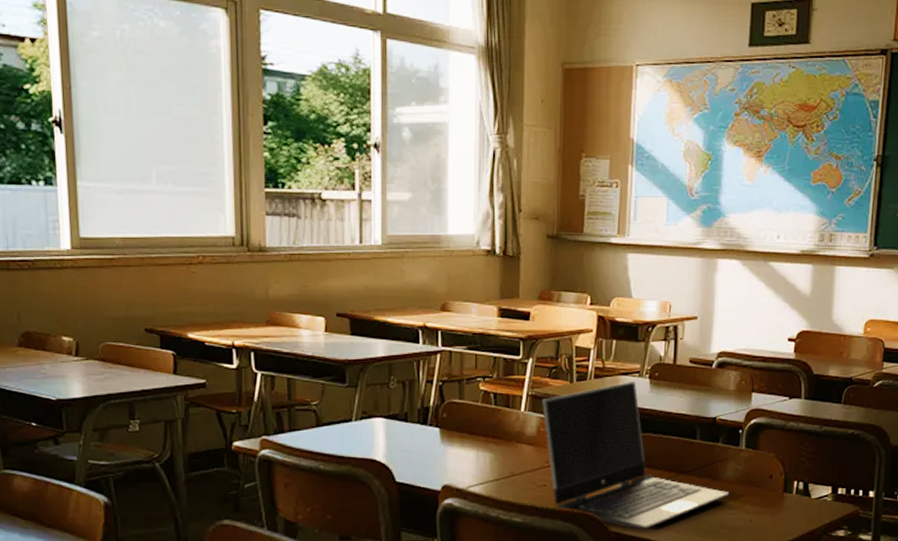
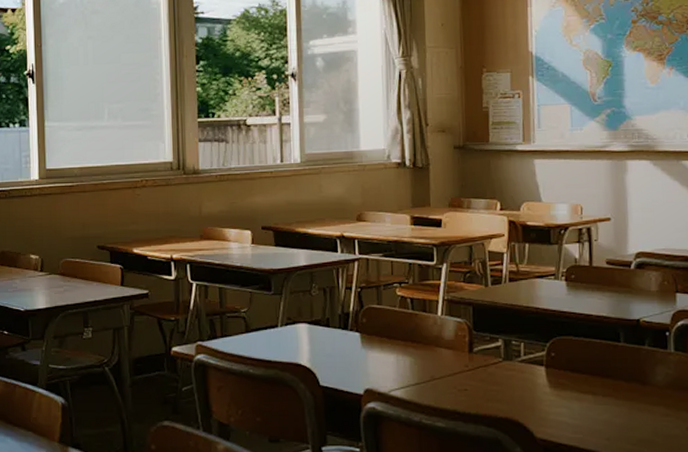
laptop computer: present [542,380,730,530] -> none [458,283,662,437]

